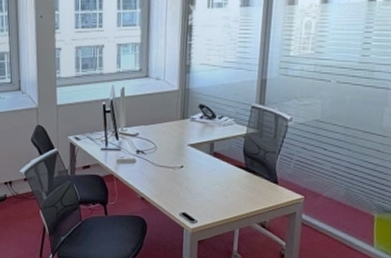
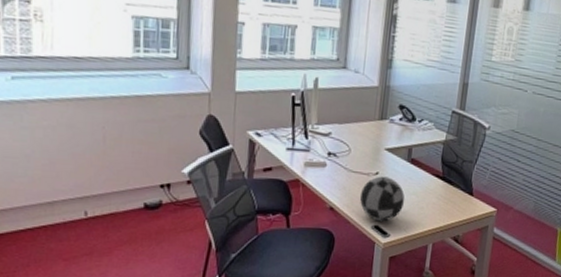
decorative ball: none [167,169,210,209] -> present [359,176,405,222]

